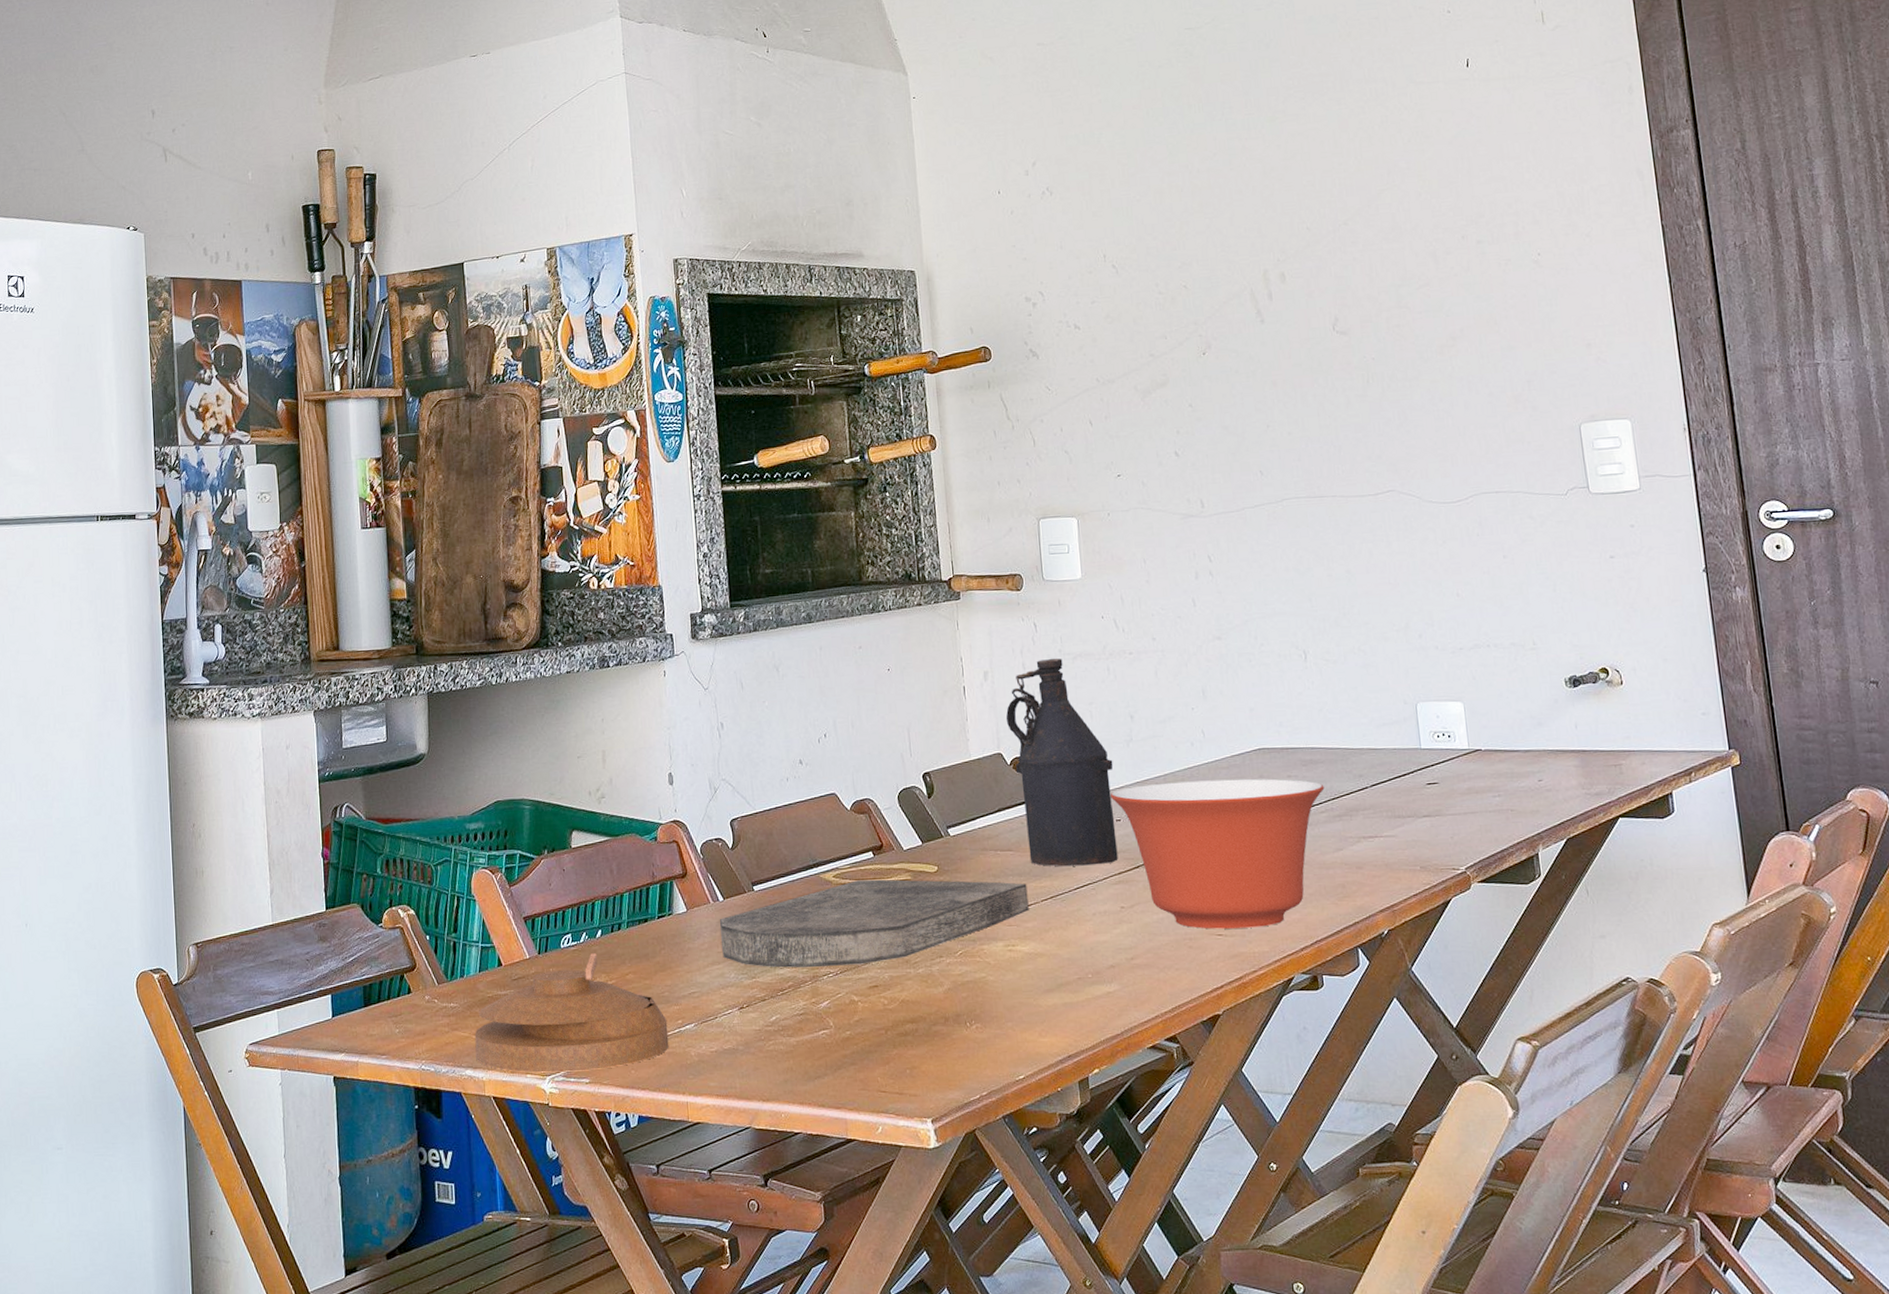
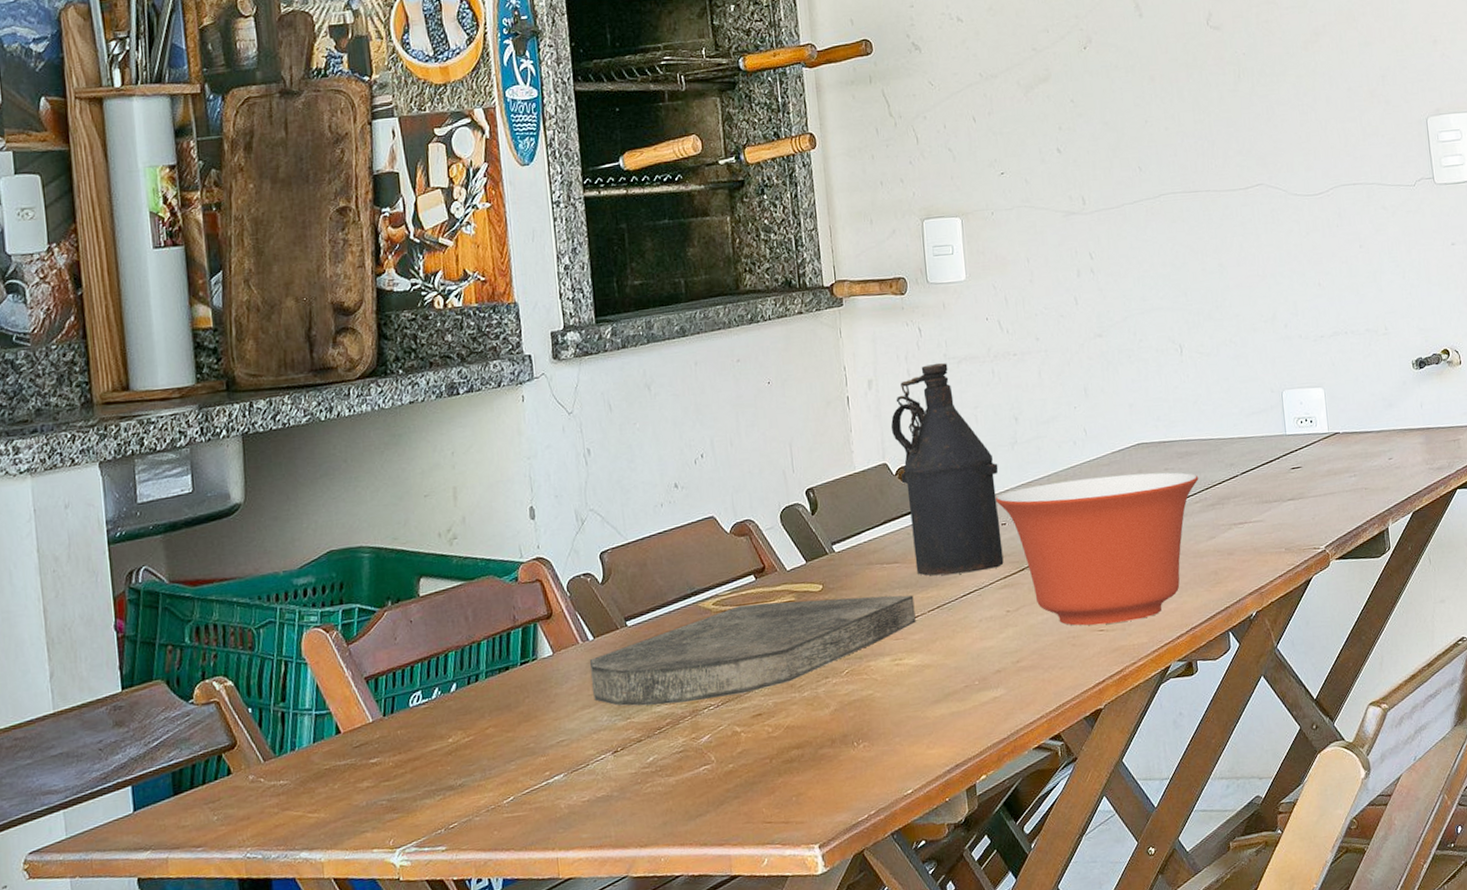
ashtray: present [474,953,669,1073] -> none [310,709,536,848]

